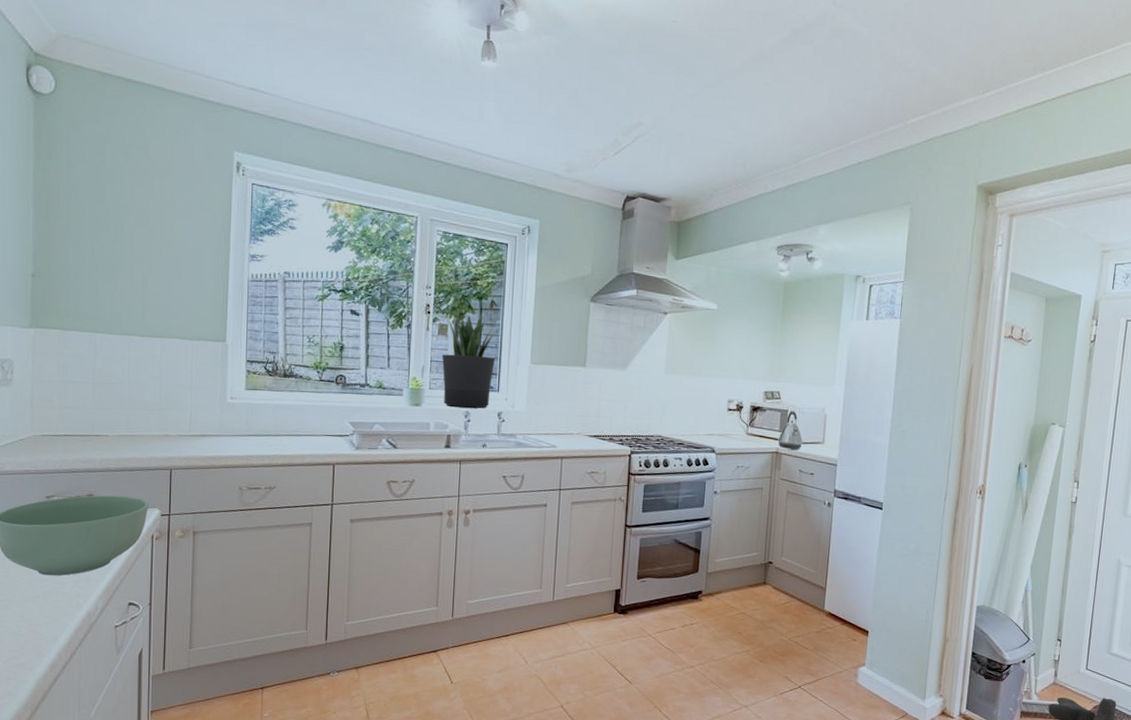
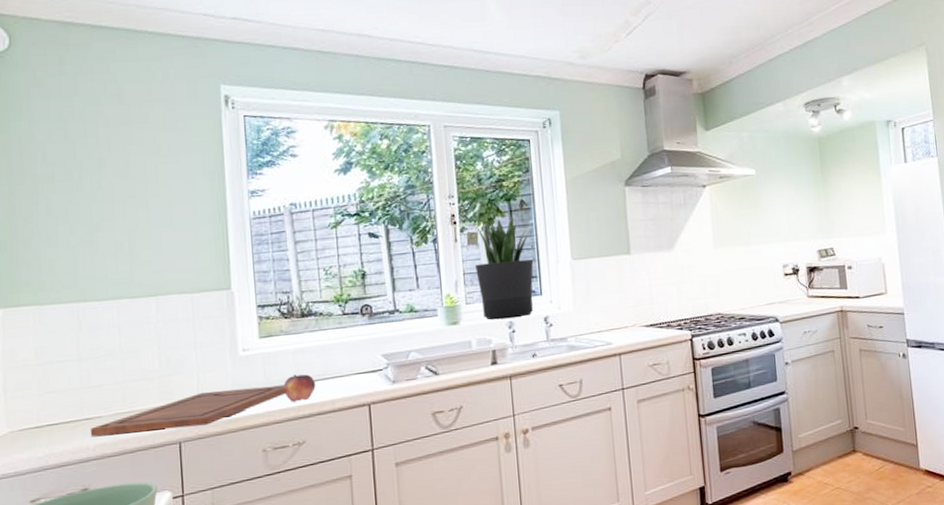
cutting board: none [98,429,264,458] -> present [90,385,286,436]
fruit: none [261,427,290,452] -> present [282,374,316,402]
kettle: present [778,411,803,450] -> none [840,265,866,306]

